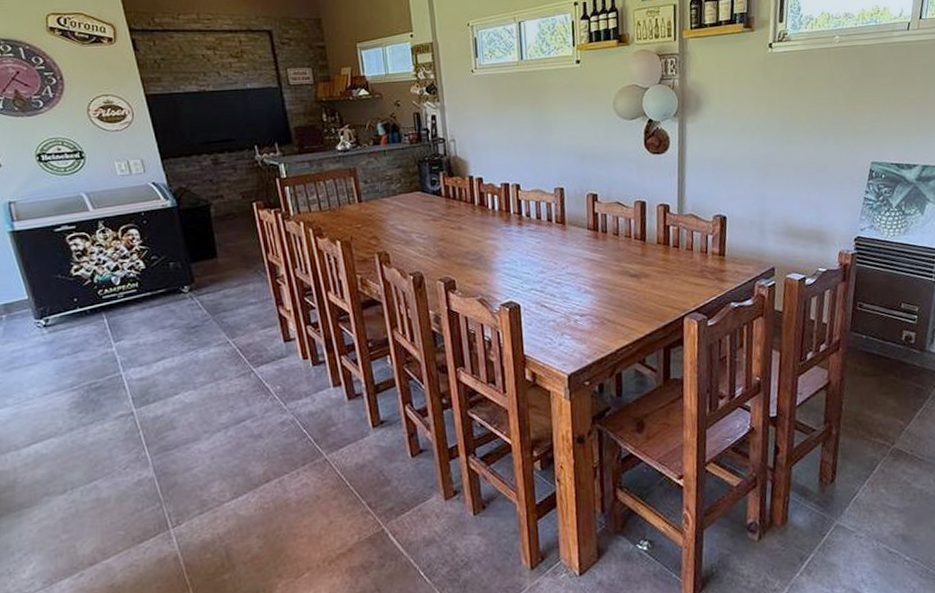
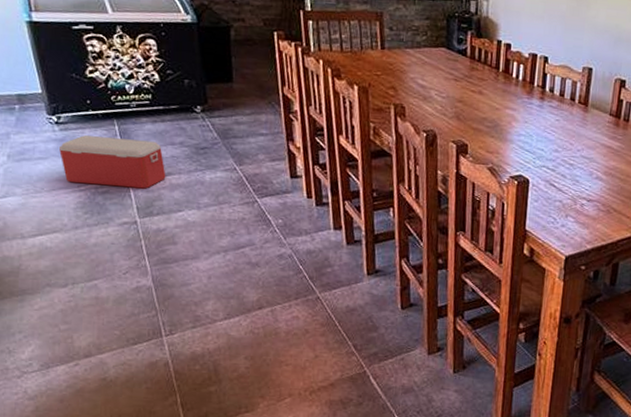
cooler: none [49,328,159,384] -> present [59,135,166,189]

